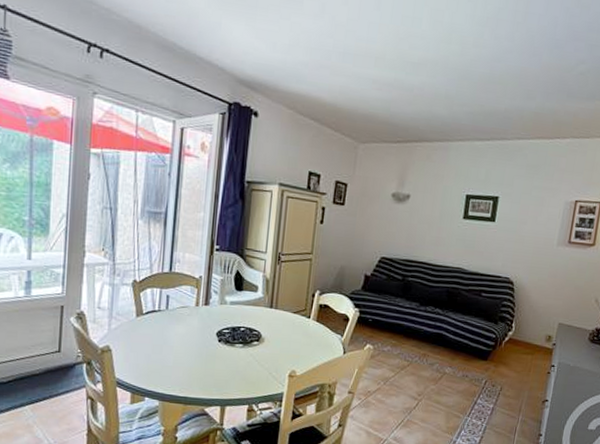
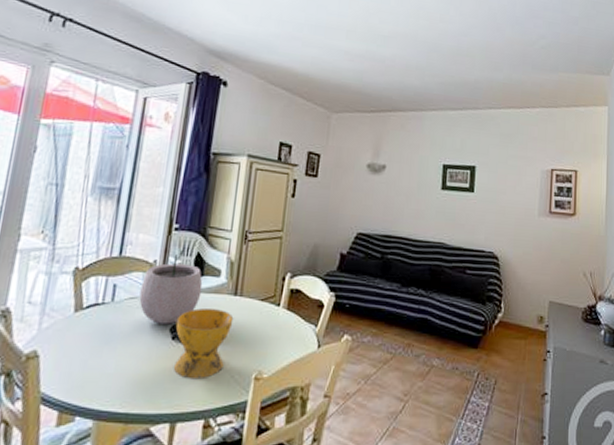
plant pot: none [189,267,243,330] -> present [139,249,203,325]
bowl: none [221,317,270,374] -> present [174,308,234,378]

